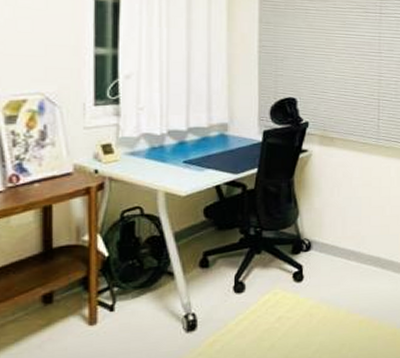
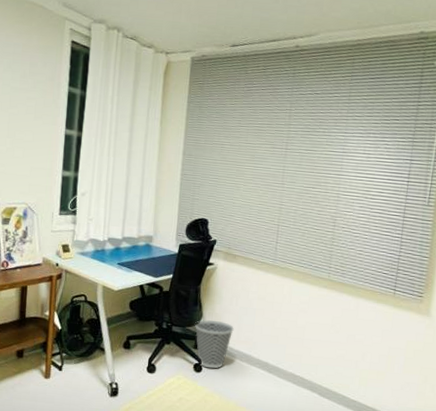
wastebasket: none [291,217,338,275] -> present [195,320,234,369]

